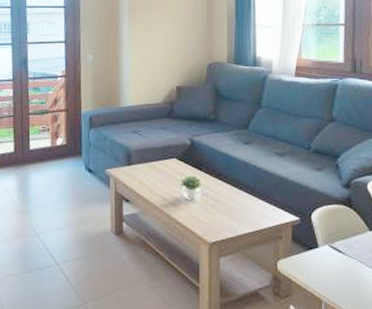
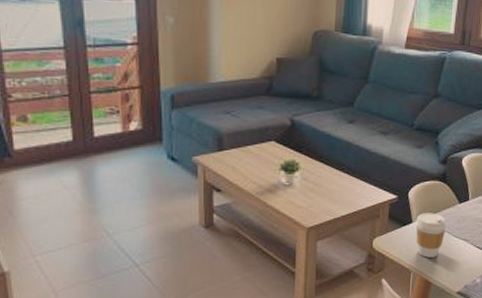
coffee cup: none [322,238,357,288] -> present [415,213,446,258]

